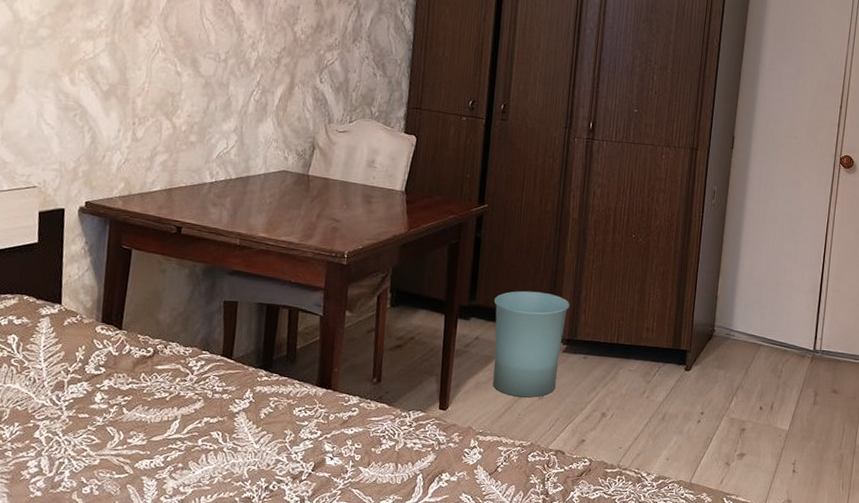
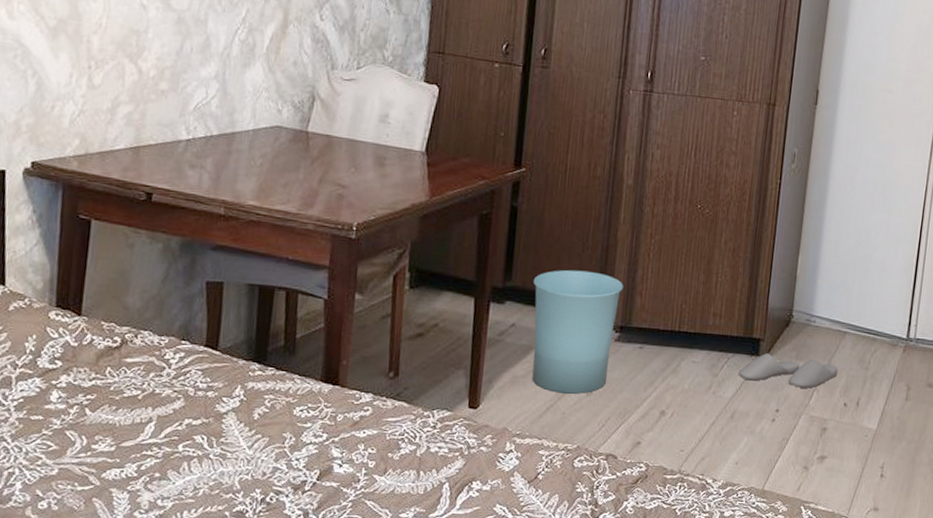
slippers: none [668,363,755,394] -> present [738,353,839,388]

